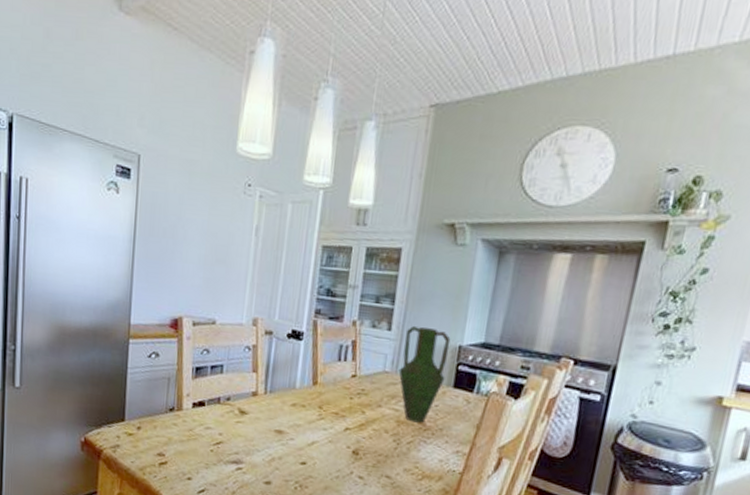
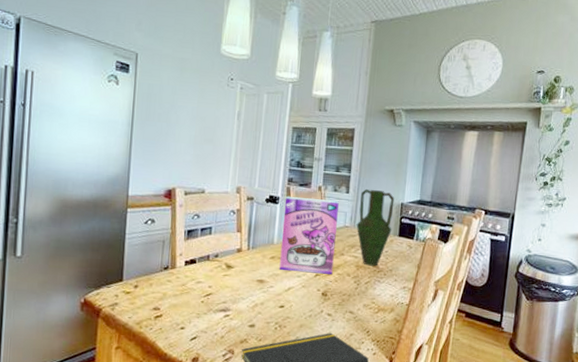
cereal box: none [301,331,378,430] -> present [279,196,339,274]

